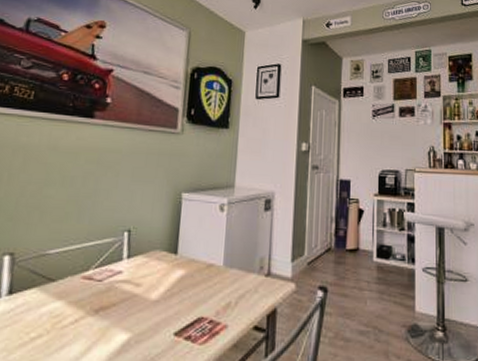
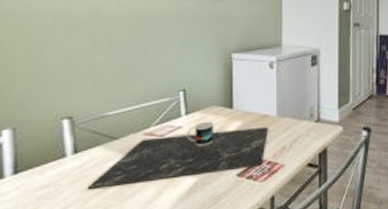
place setting: none [14,267,213,337] -> present [87,121,268,189]

